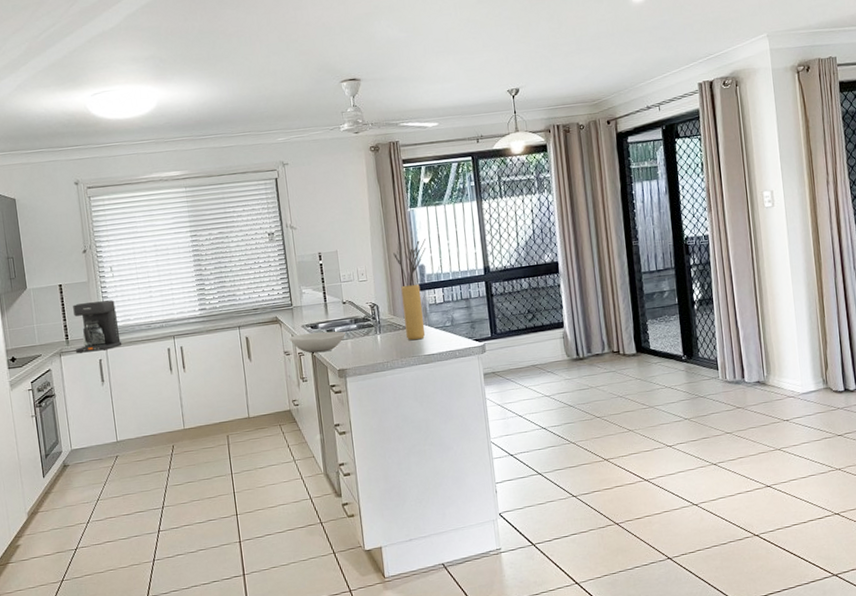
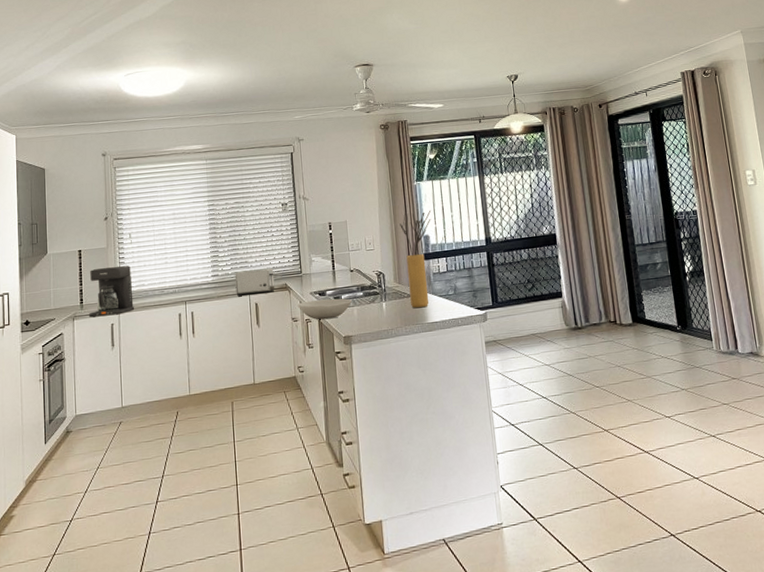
toaster: none [223,301,265,331] -> present [235,268,275,297]

